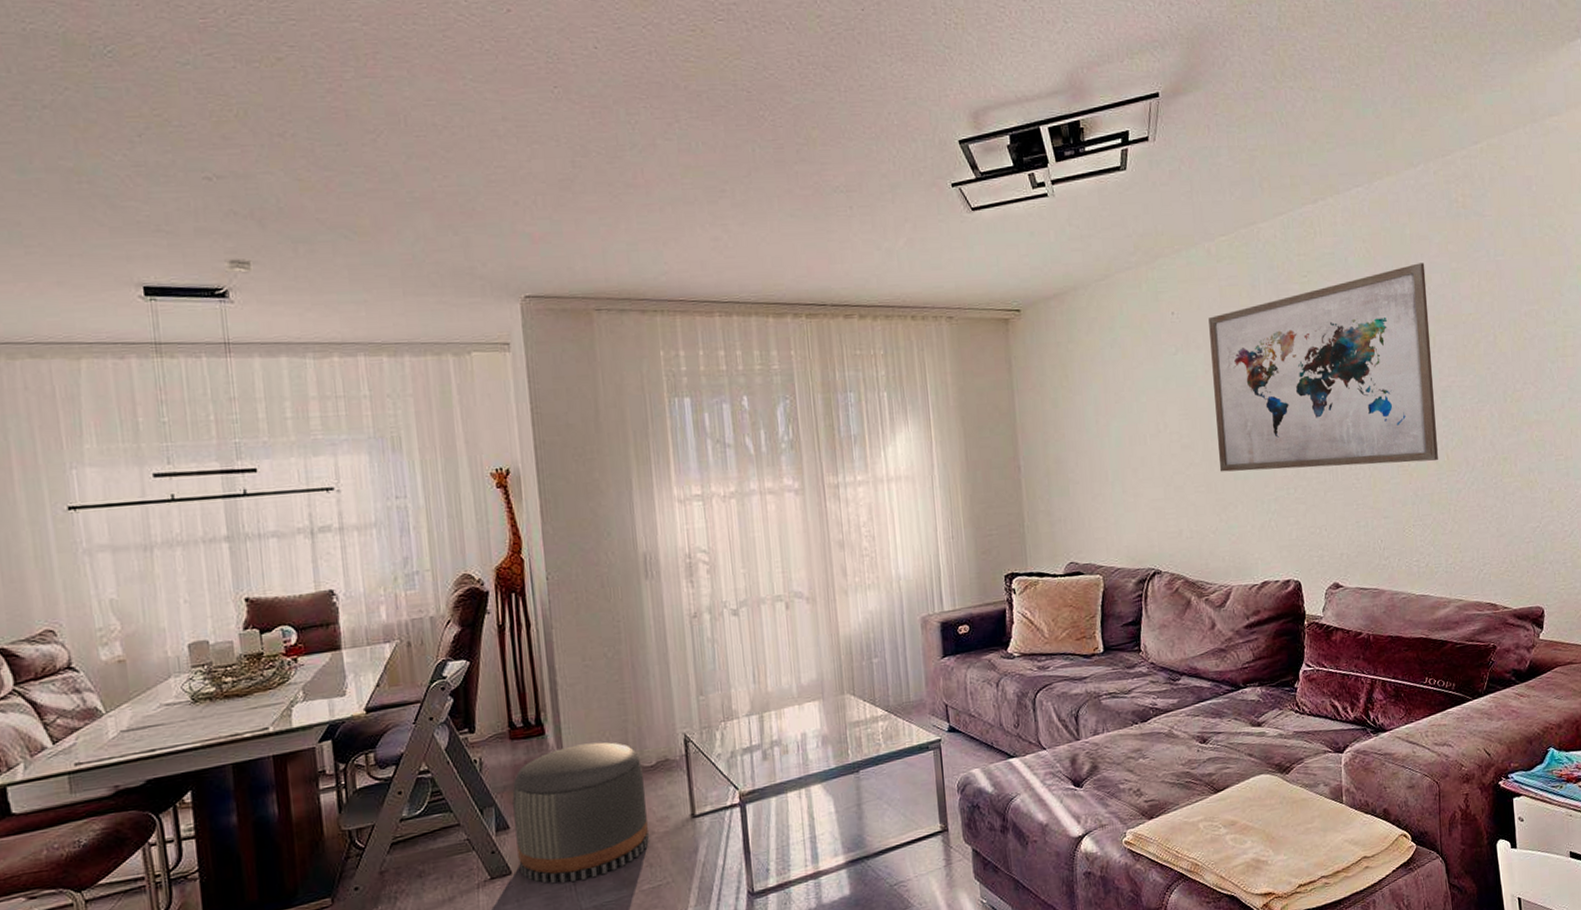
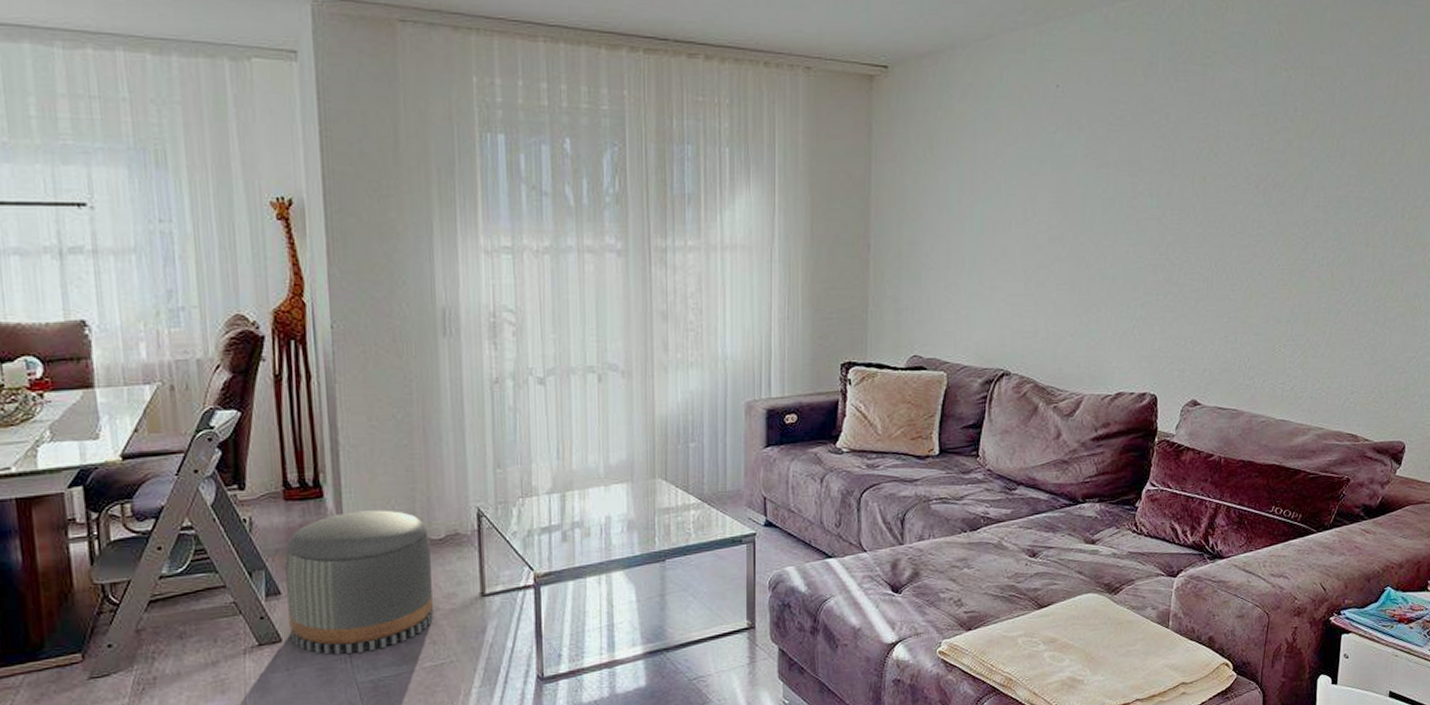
wall art: present [1208,263,1438,472] -> none [1087,53,1341,278]

